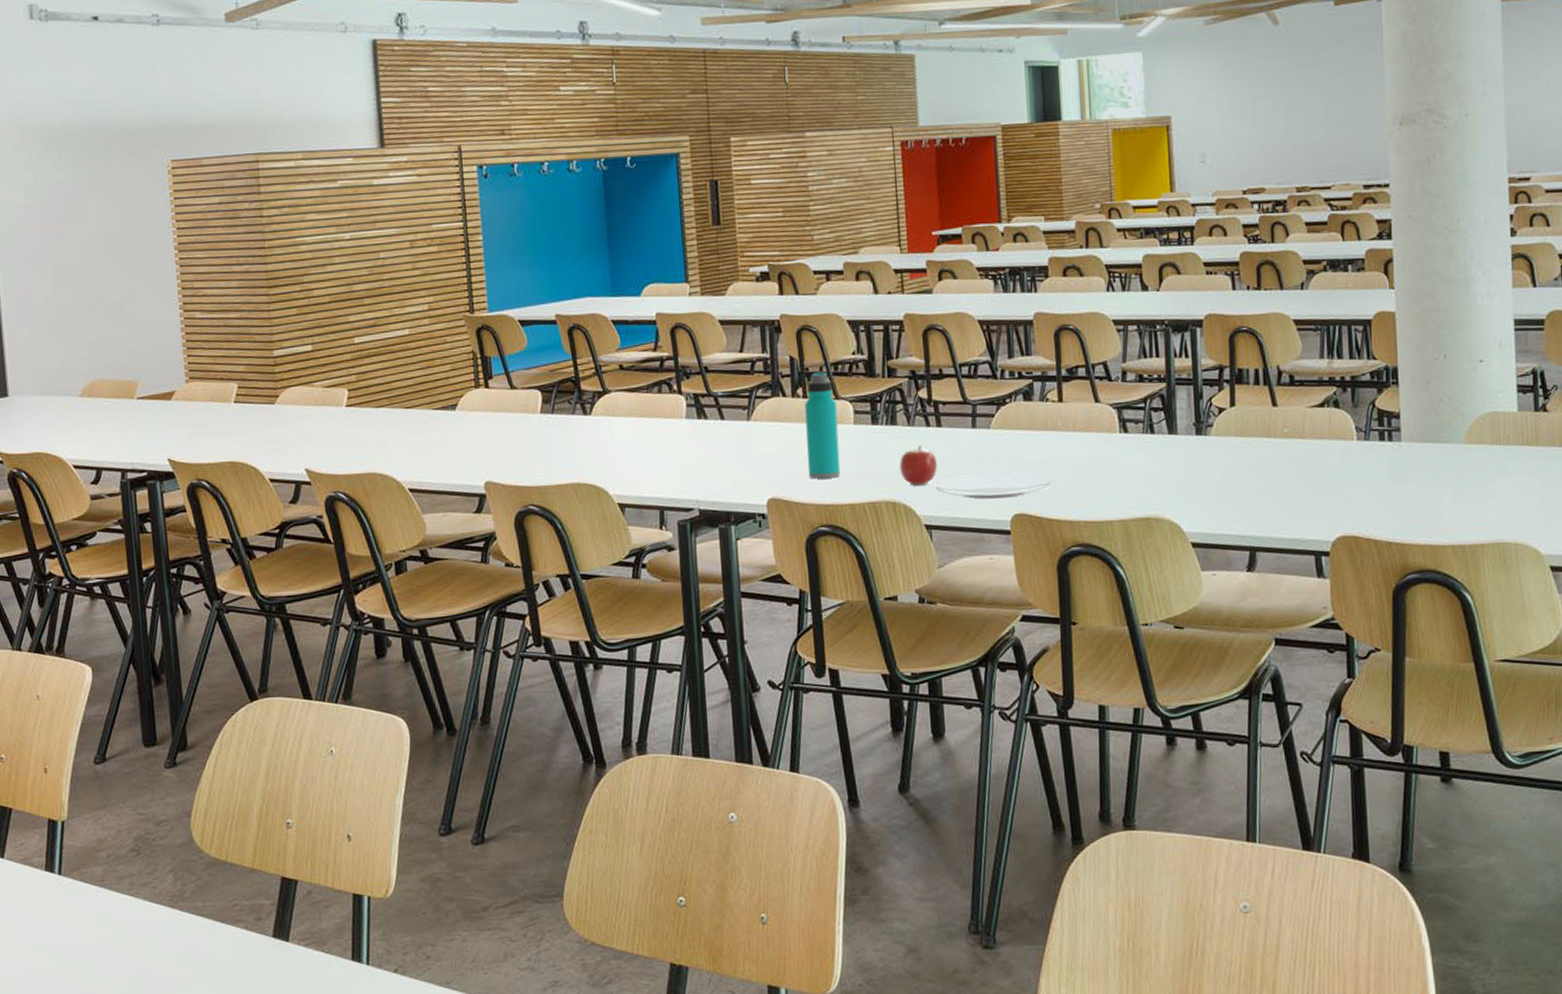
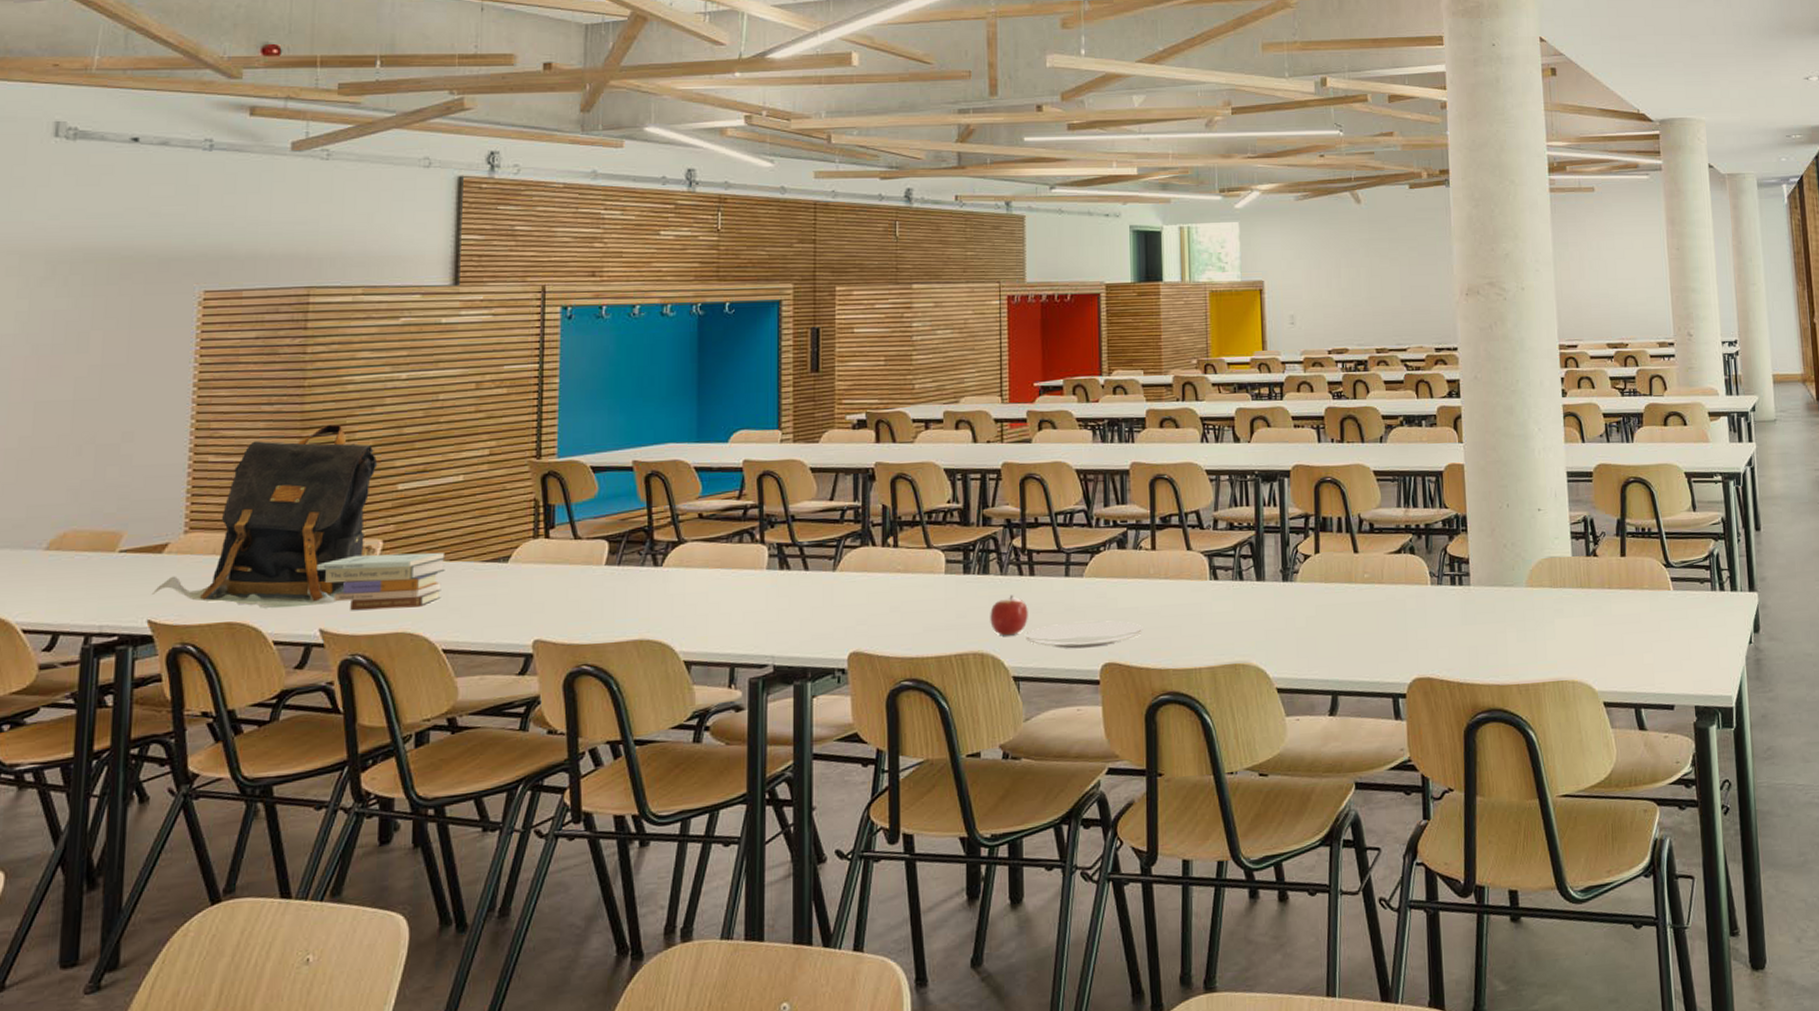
backpack: none [167,283,344,449] -> present [151,425,378,608]
books: none [296,400,403,453] -> present [316,552,445,611]
water bottle: present [805,371,841,479] -> none [894,520,928,631]

